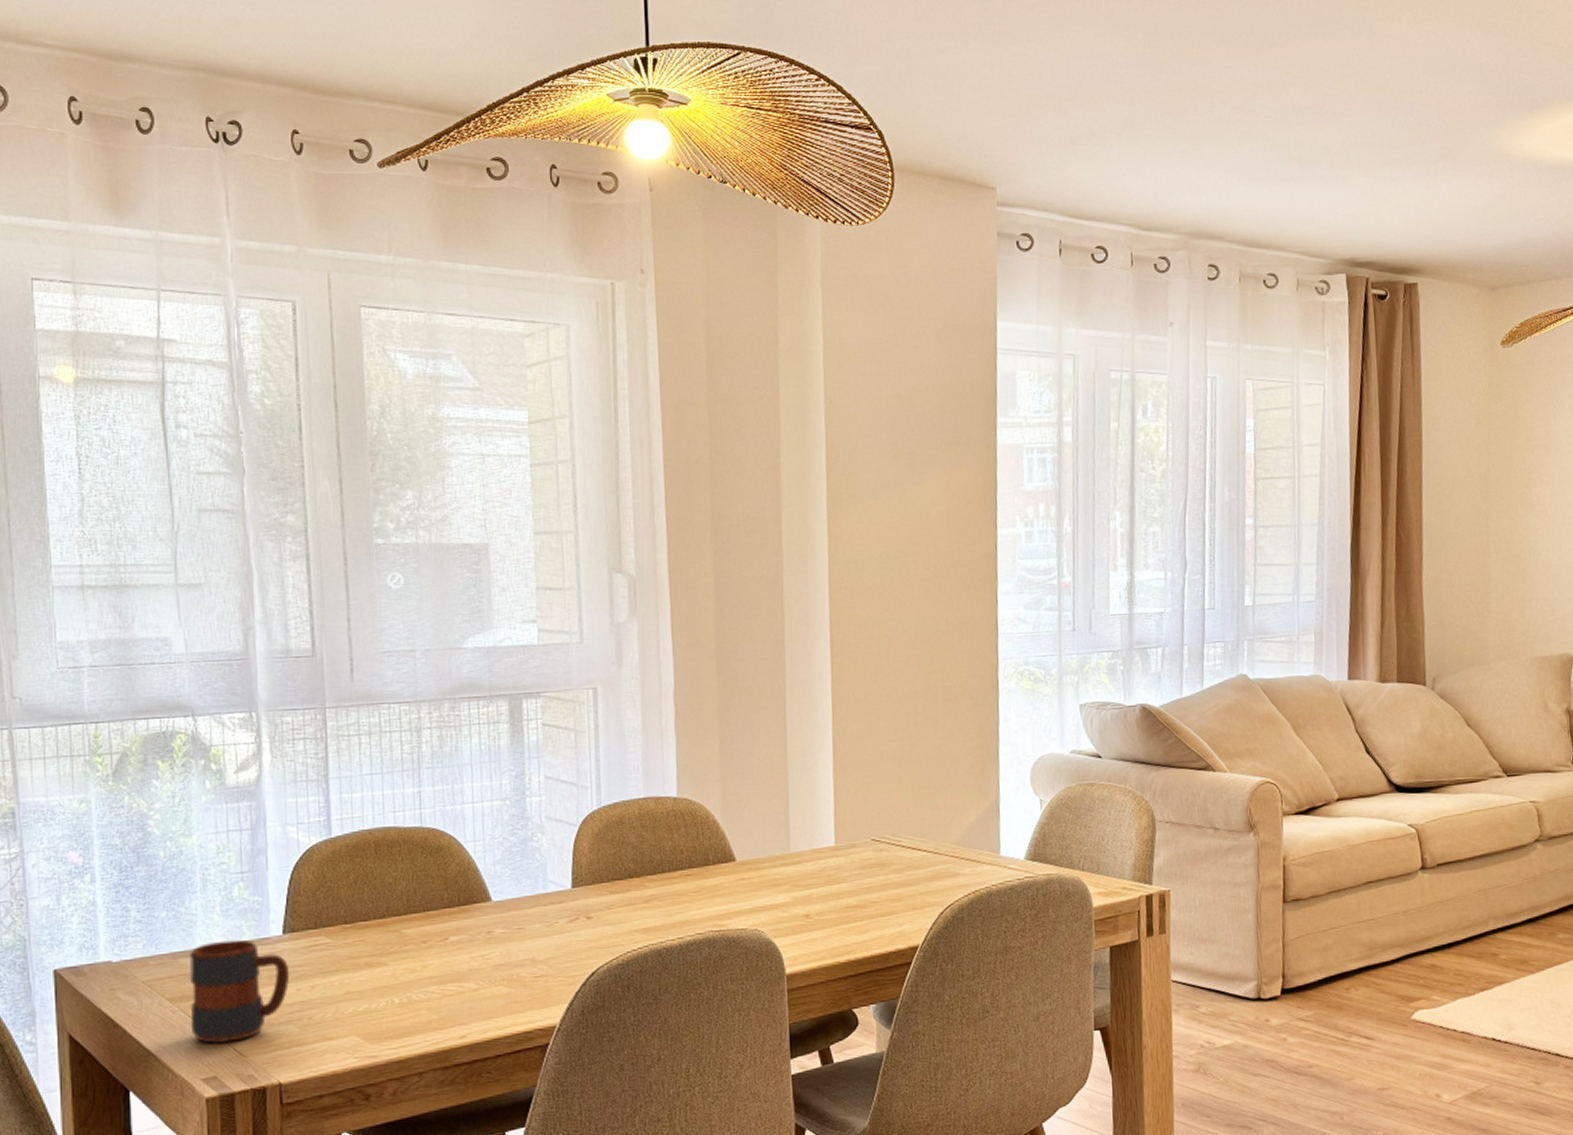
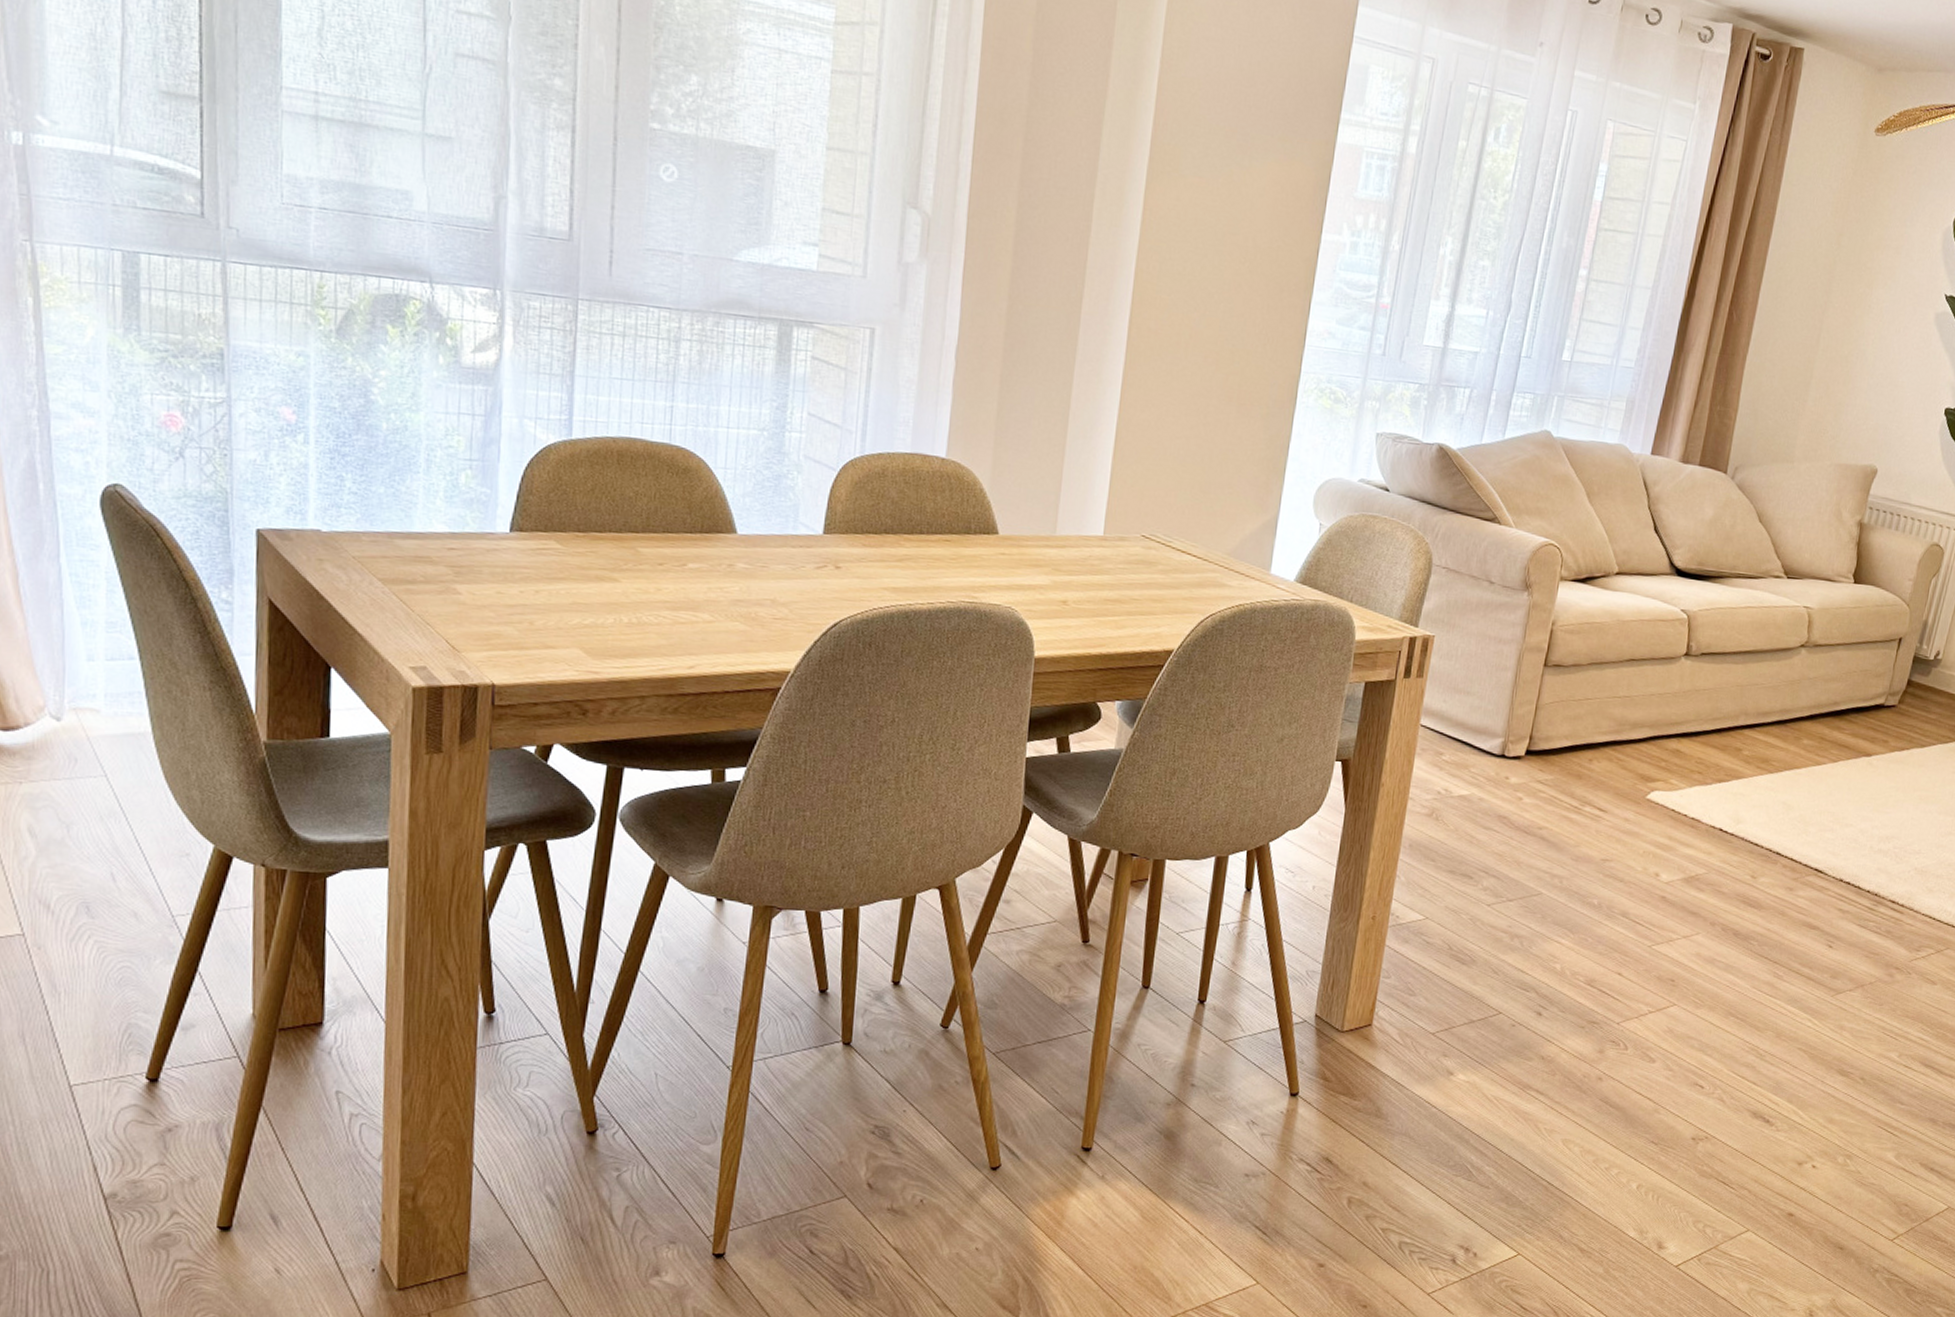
mug: present [189,939,289,1044] -> none [402,527,513,634]

